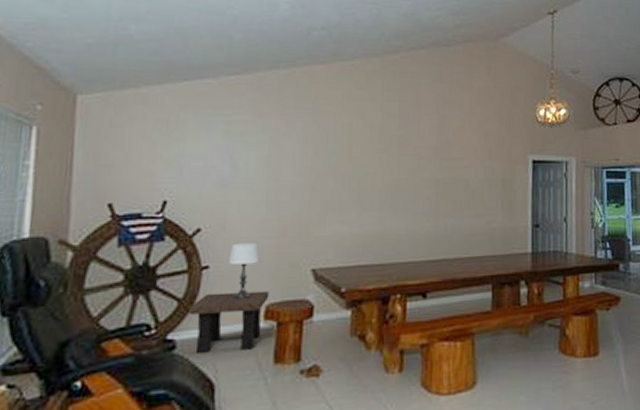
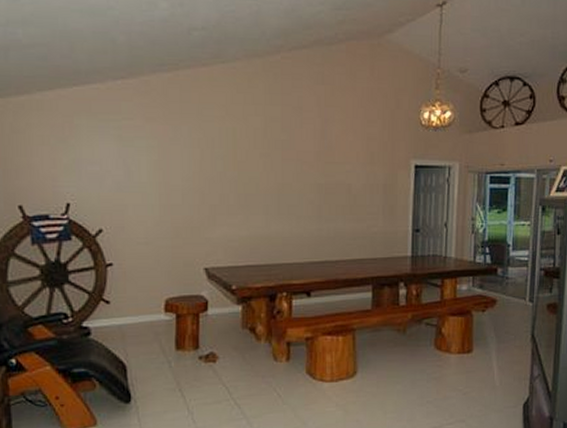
side table: present [189,291,270,354] -> none [99,287,168,340]
table lamp: present [229,243,260,300] -> none [130,243,157,294]

